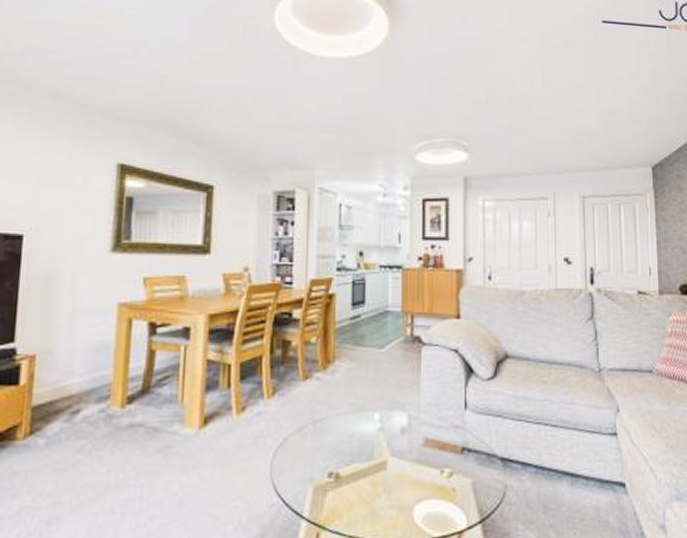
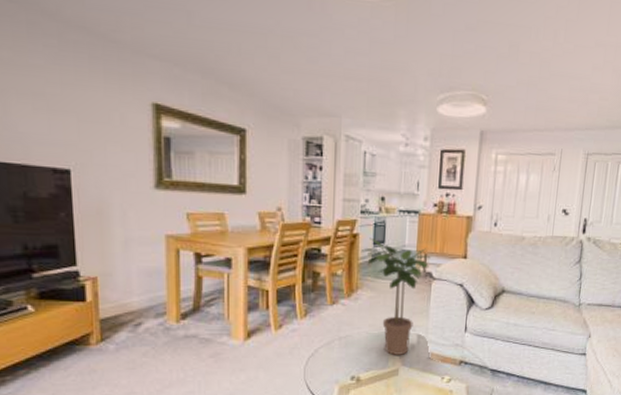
potted plant: none [337,297,418,442] -> present [360,237,431,355]

